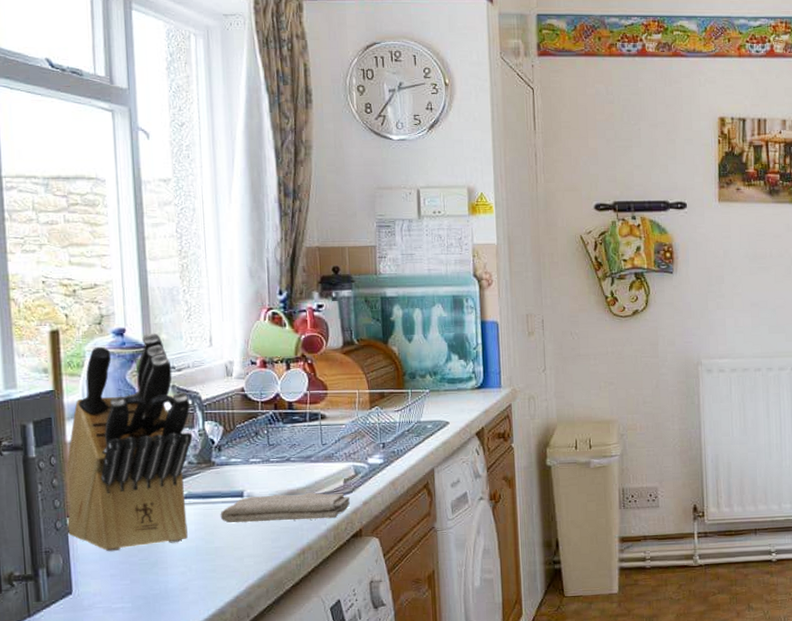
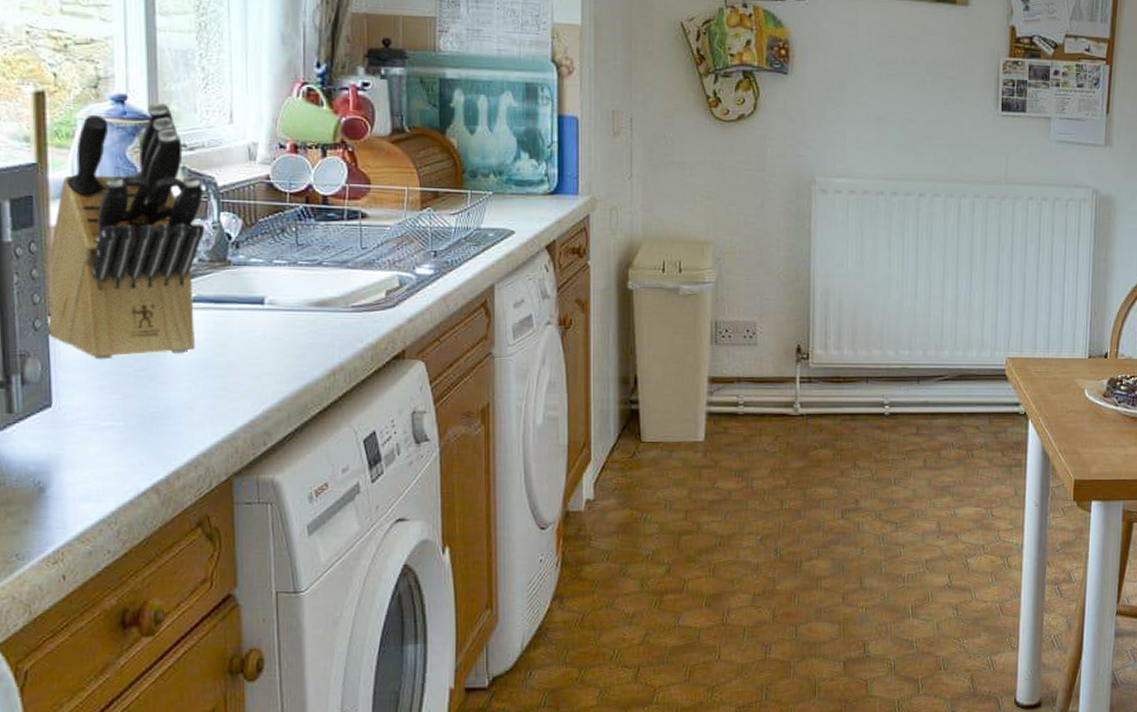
washcloth: present [220,492,350,523] -> none [235,303,392,336]

